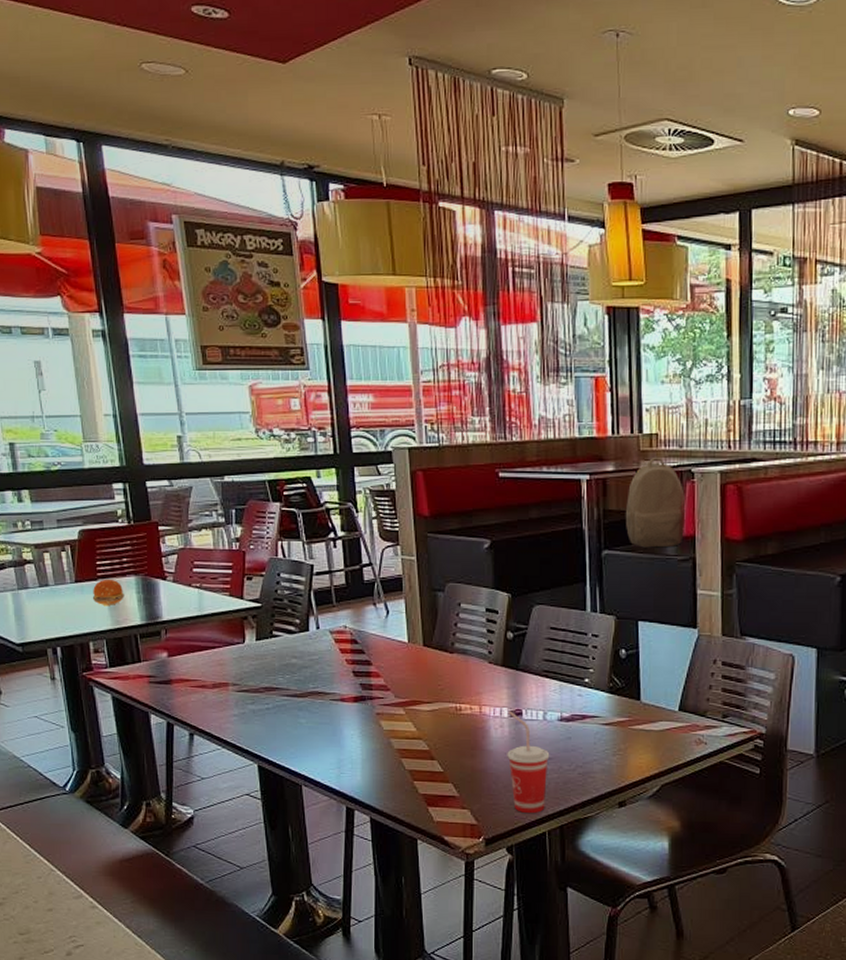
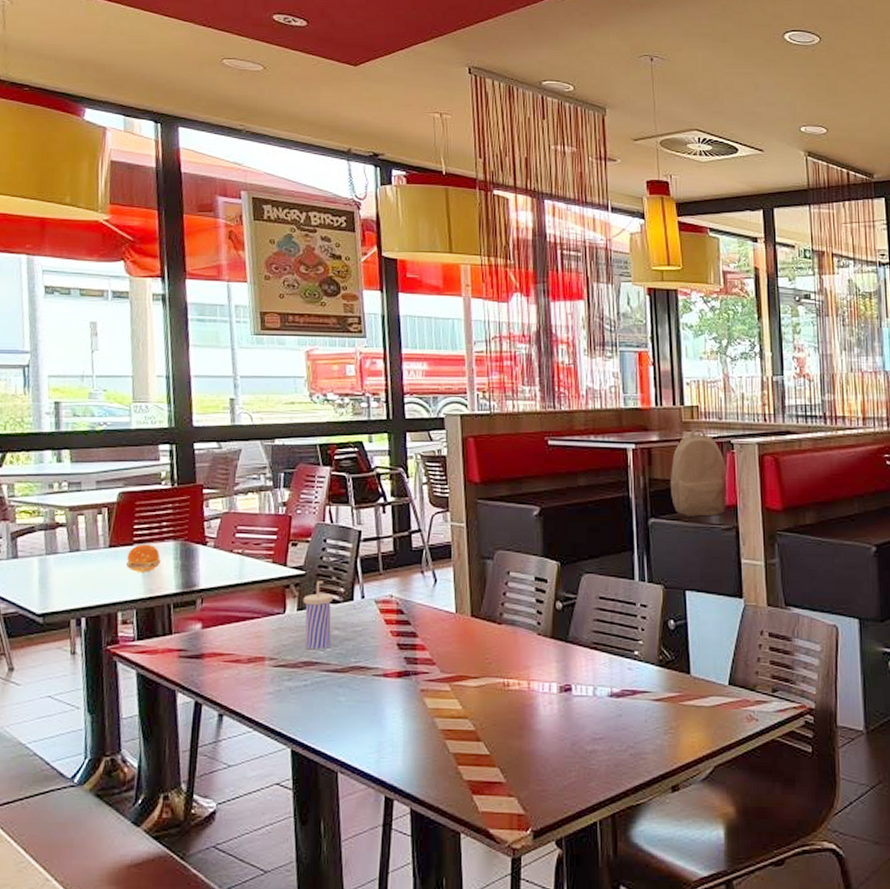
beverage cup: none [260,612,290,677] -> present [303,580,332,650]
beverage cup: present [507,711,550,814] -> none [556,686,600,801]

